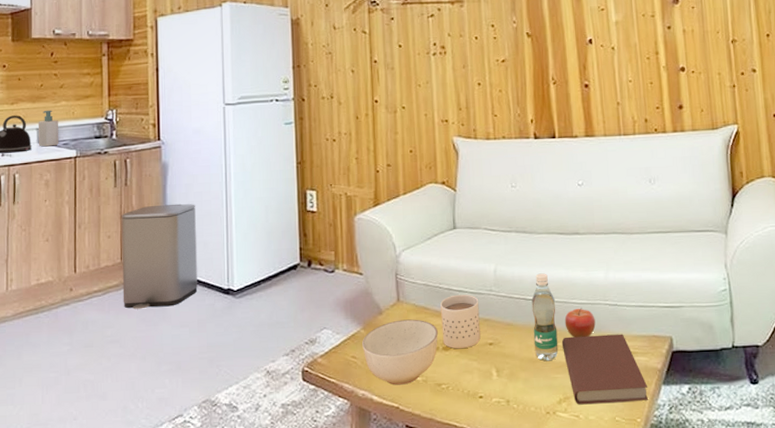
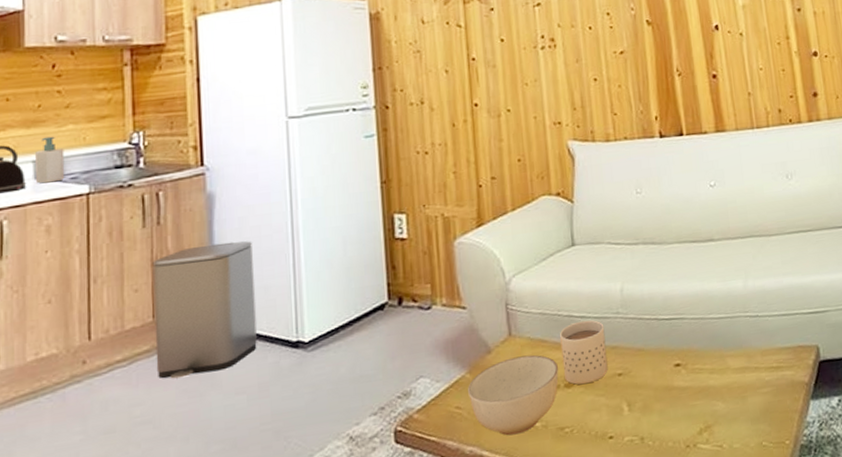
bottle: present [531,273,559,362] -> none [664,287,697,388]
book: present [561,334,649,405] -> none [699,347,797,433]
fruit: present [564,308,596,337] -> none [701,323,736,357]

